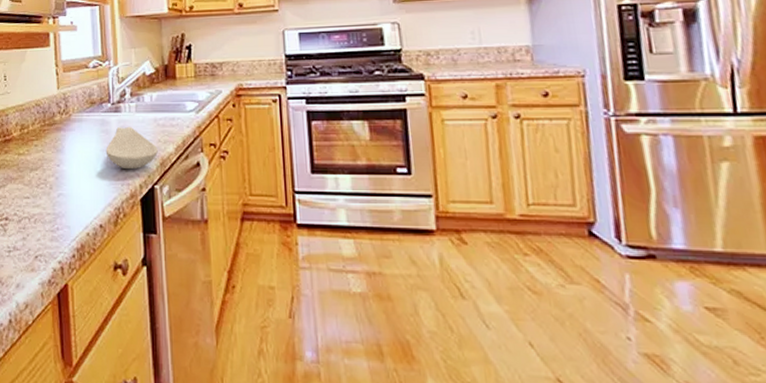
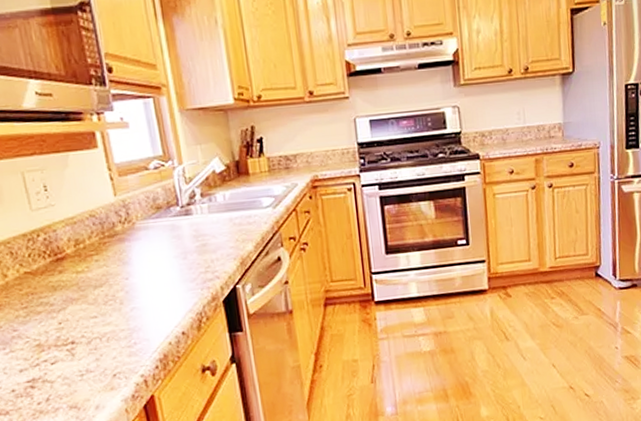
spoon rest: present [105,126,158,170] -> none [179,228,237,274]

